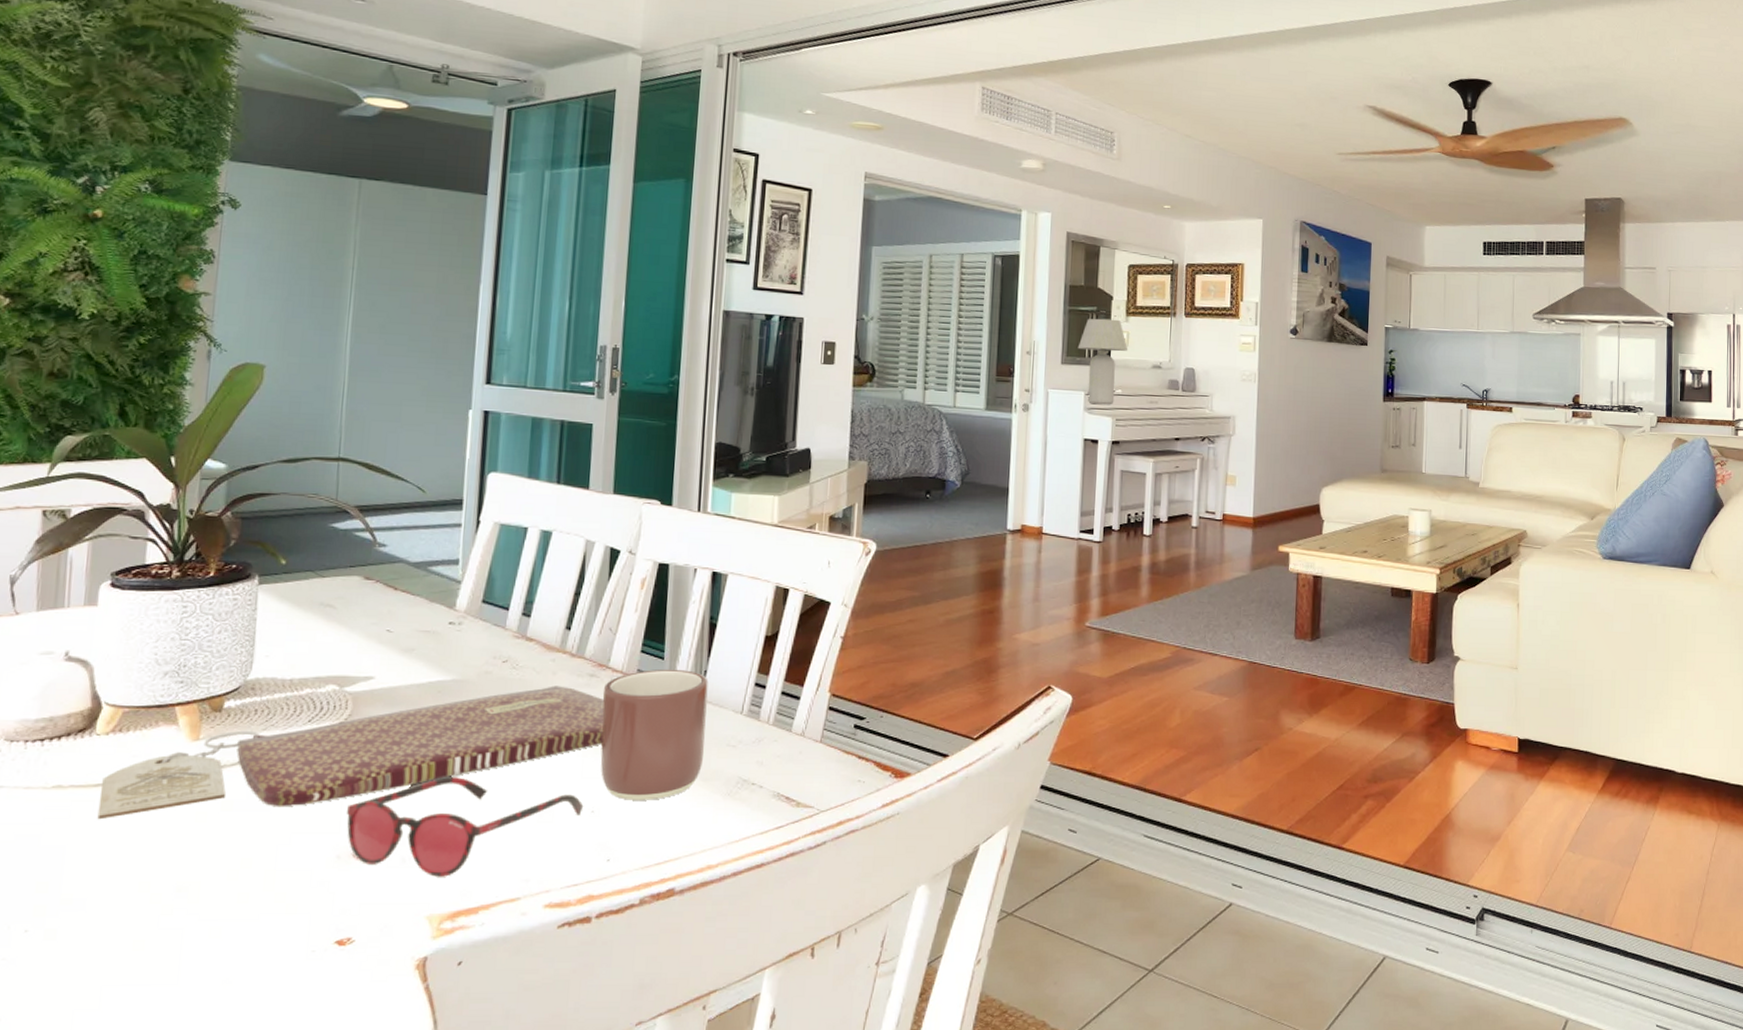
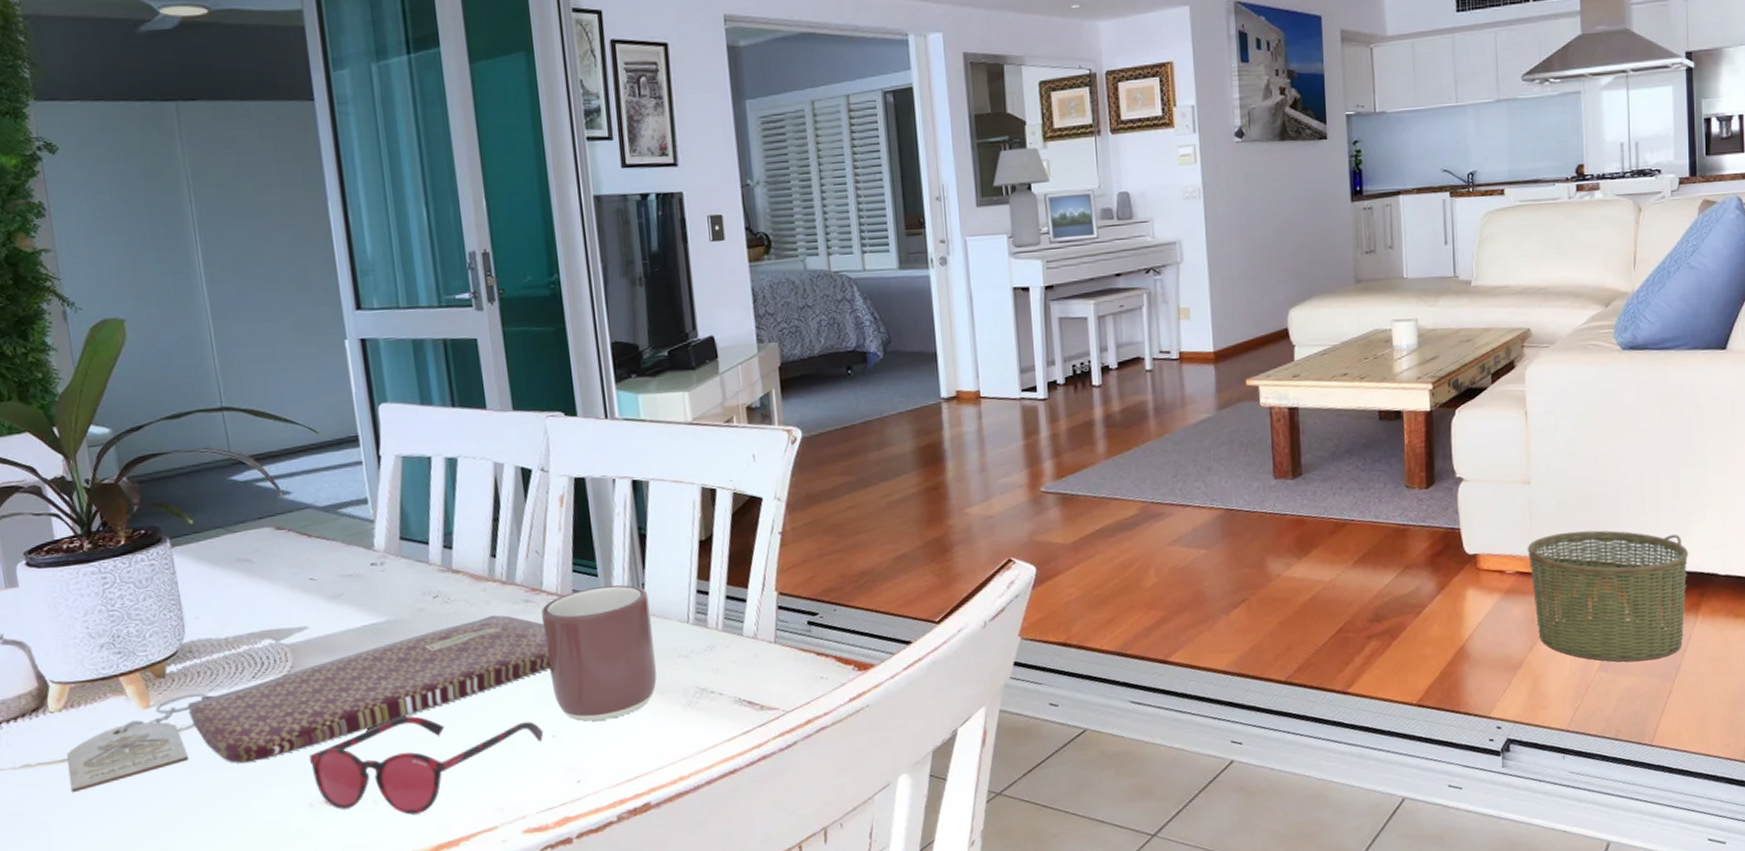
picture frame: none [1119,361,1165,407] -> present [1043,189,1100,244]
basket: none [1511,717,1651,846] -> present [1527,530,1689,662]

